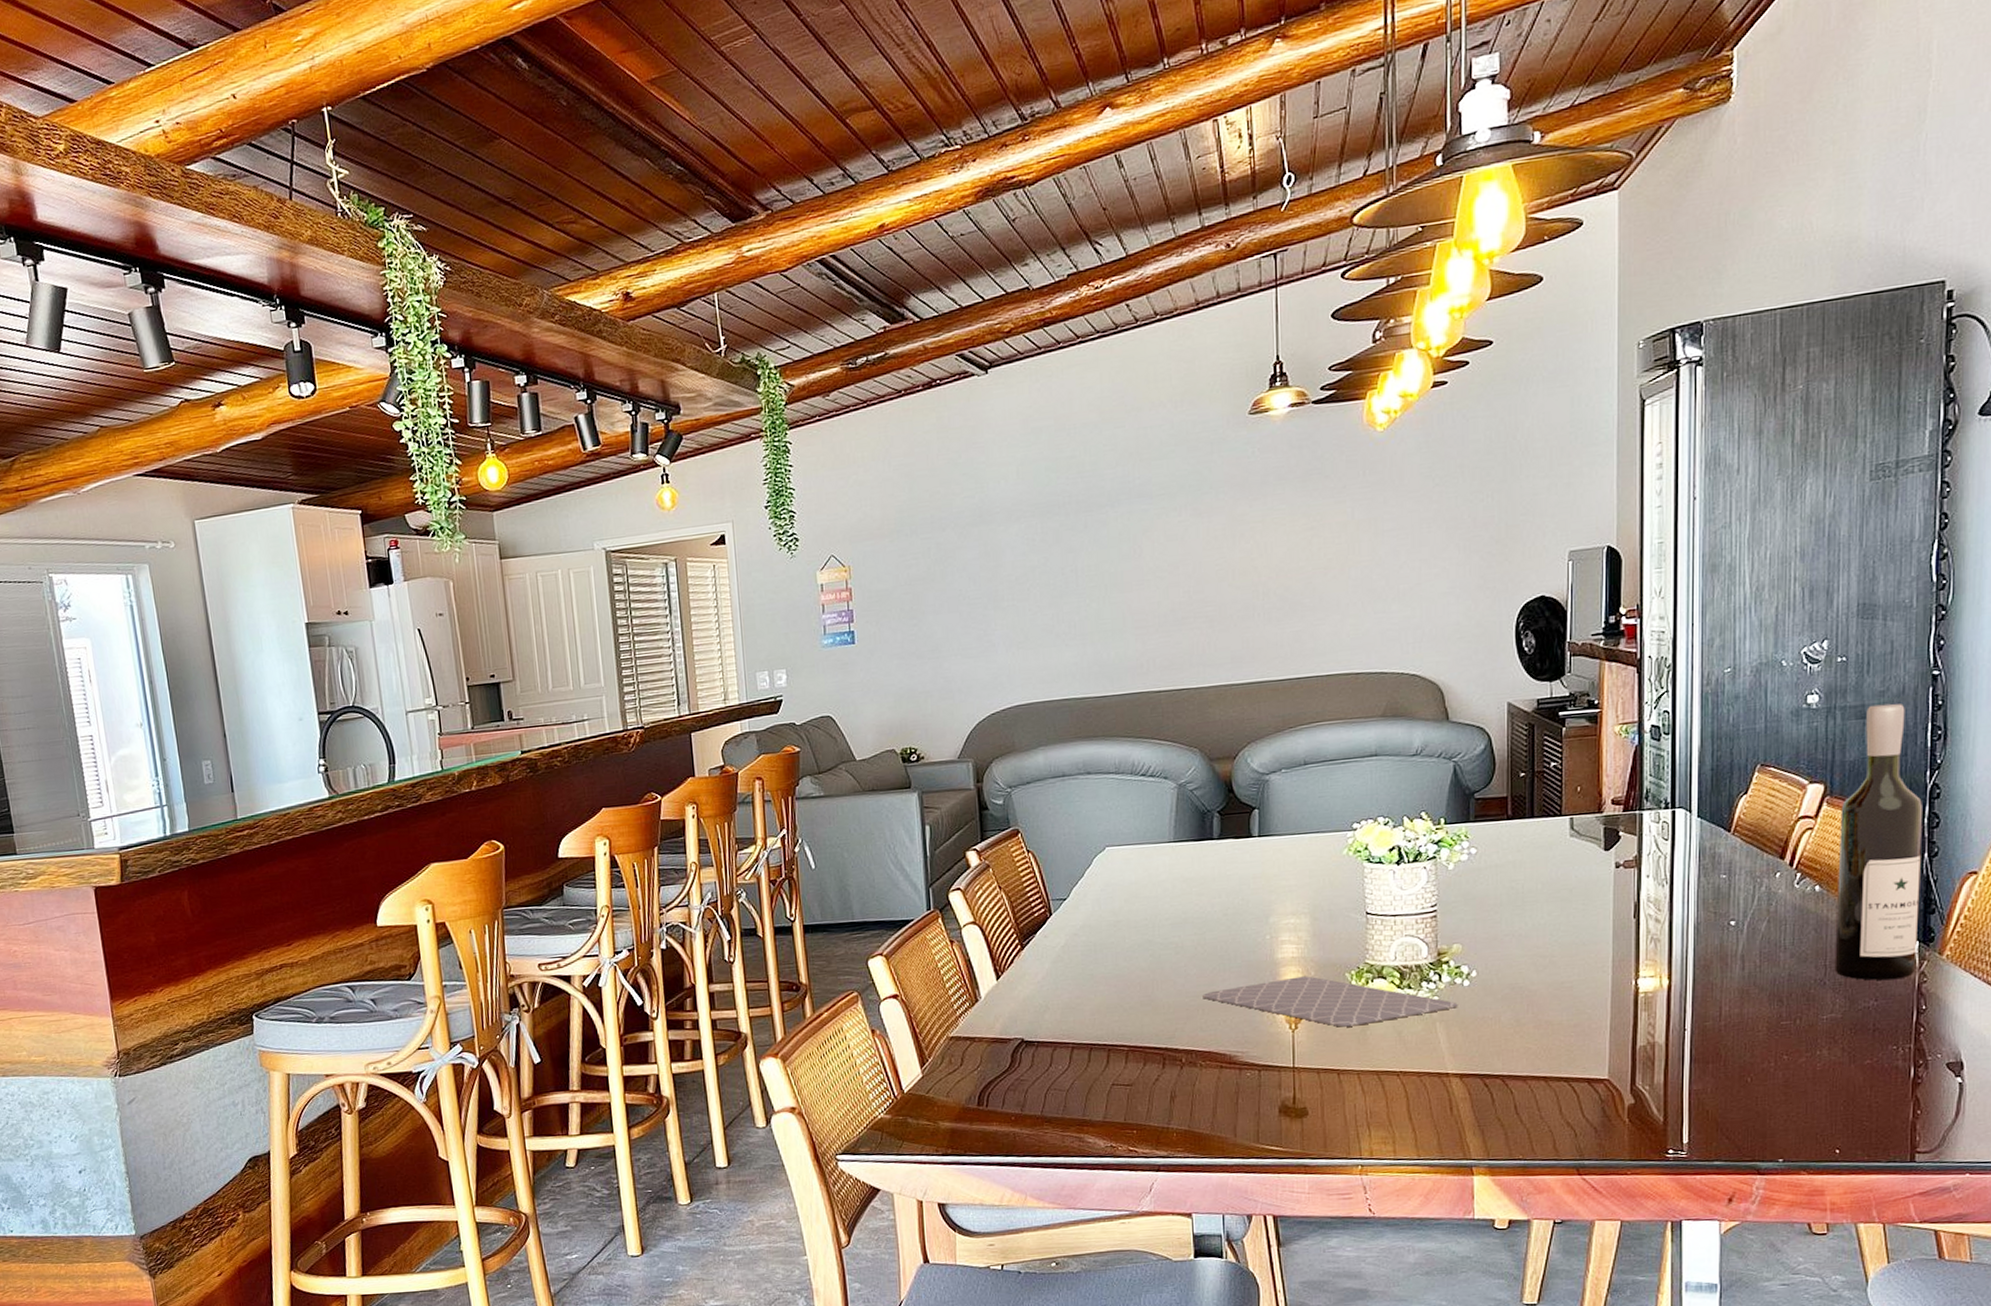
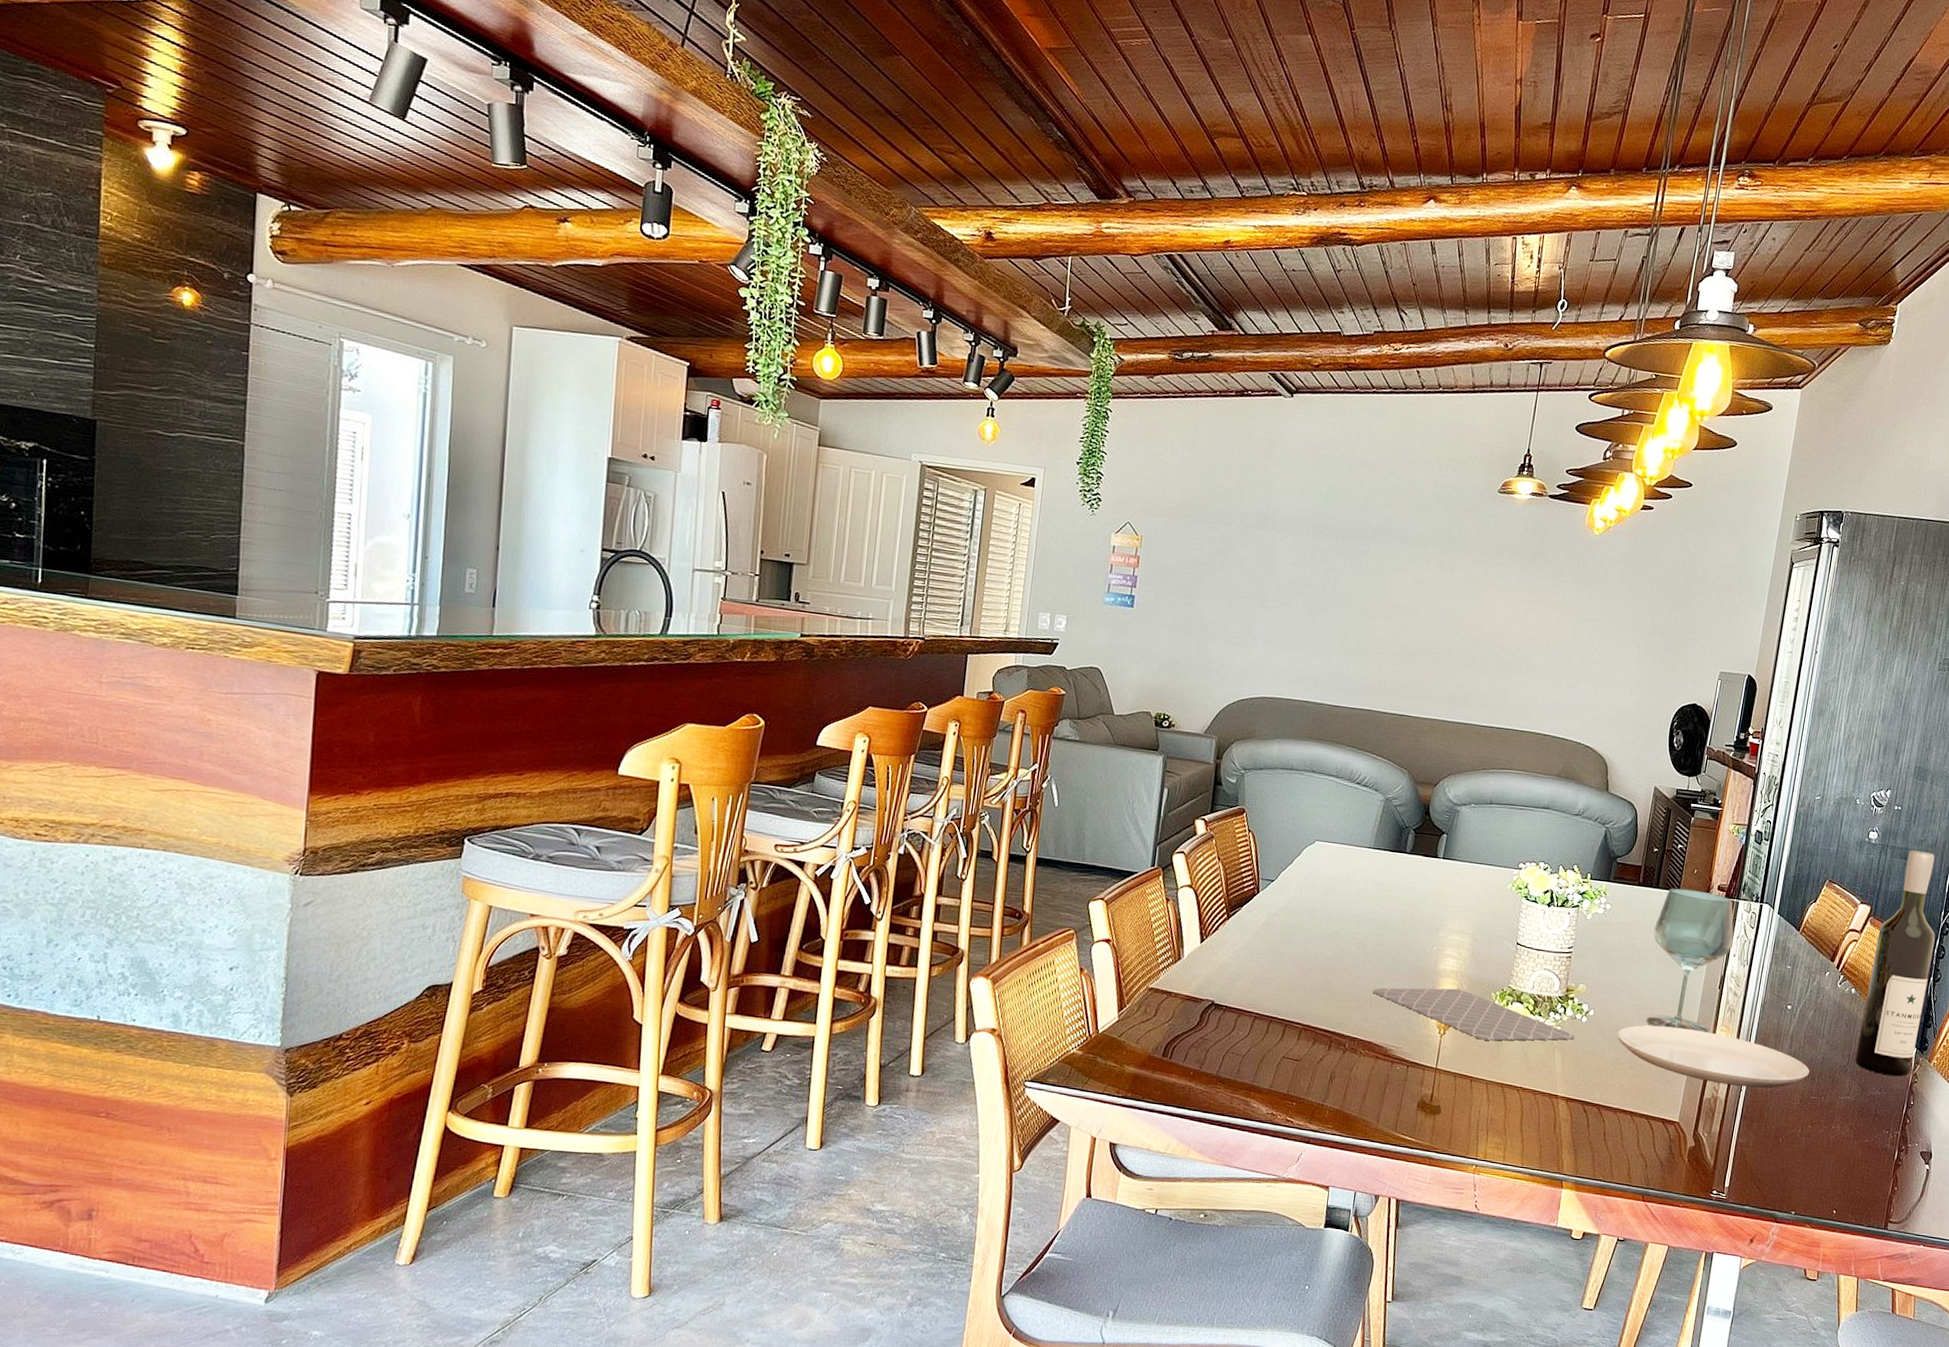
plate: none [1511,969,1773,1027] -> present [1617,1025,1809,1088]
wine glass: none [1536,809,1644,976] -> present [1646,888,1734,1033]

